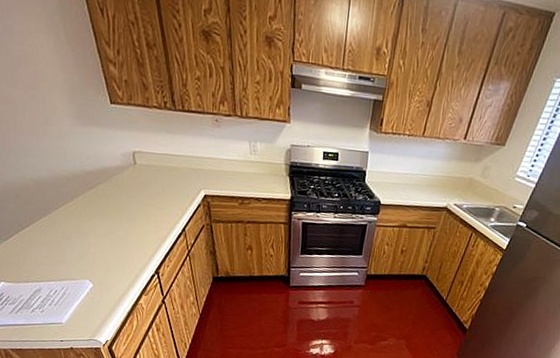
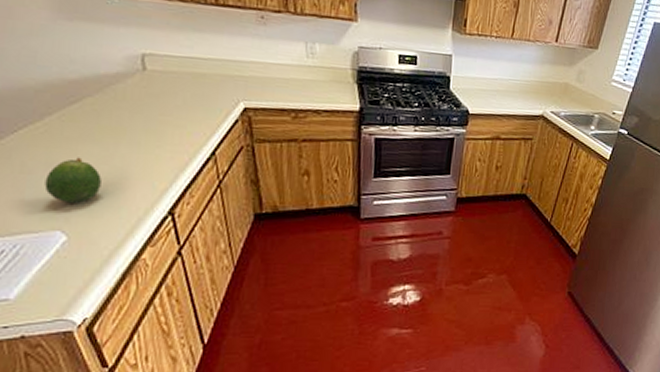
fruit: none [77,228,111,262] -> present [44,157,102,204]

